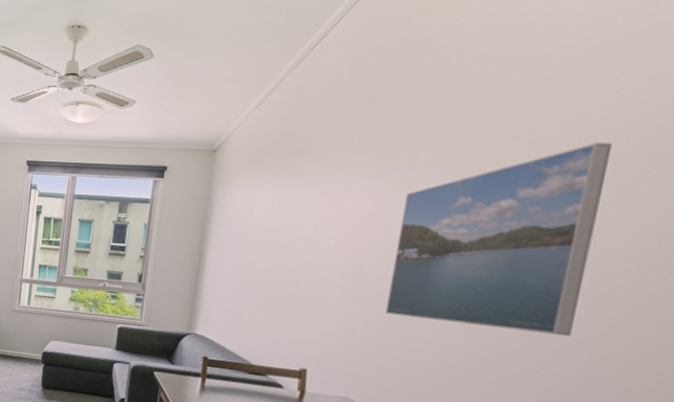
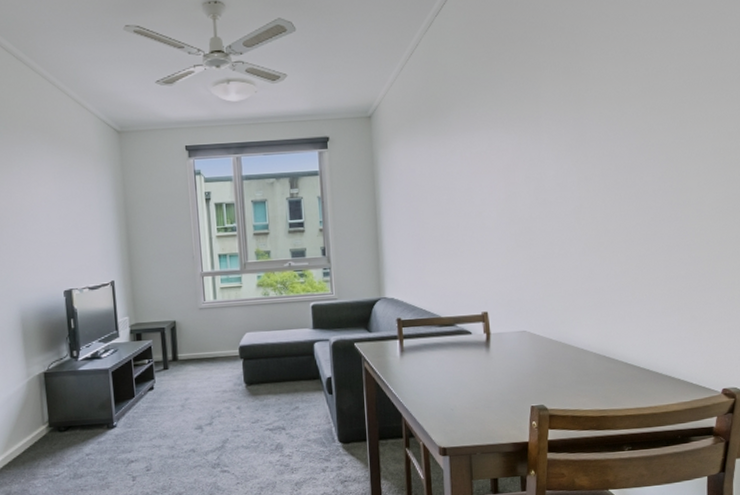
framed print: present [385,142,613,337] -> none [535,81,674,250]

